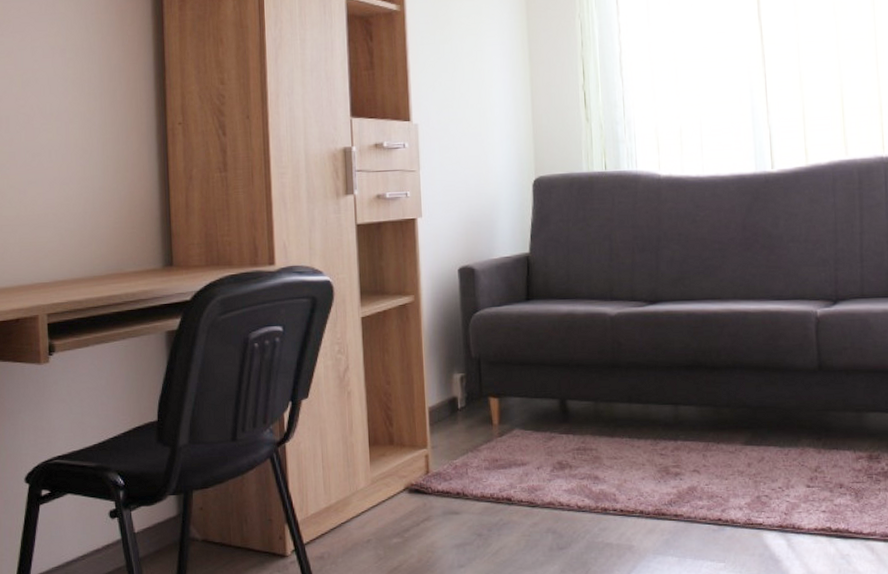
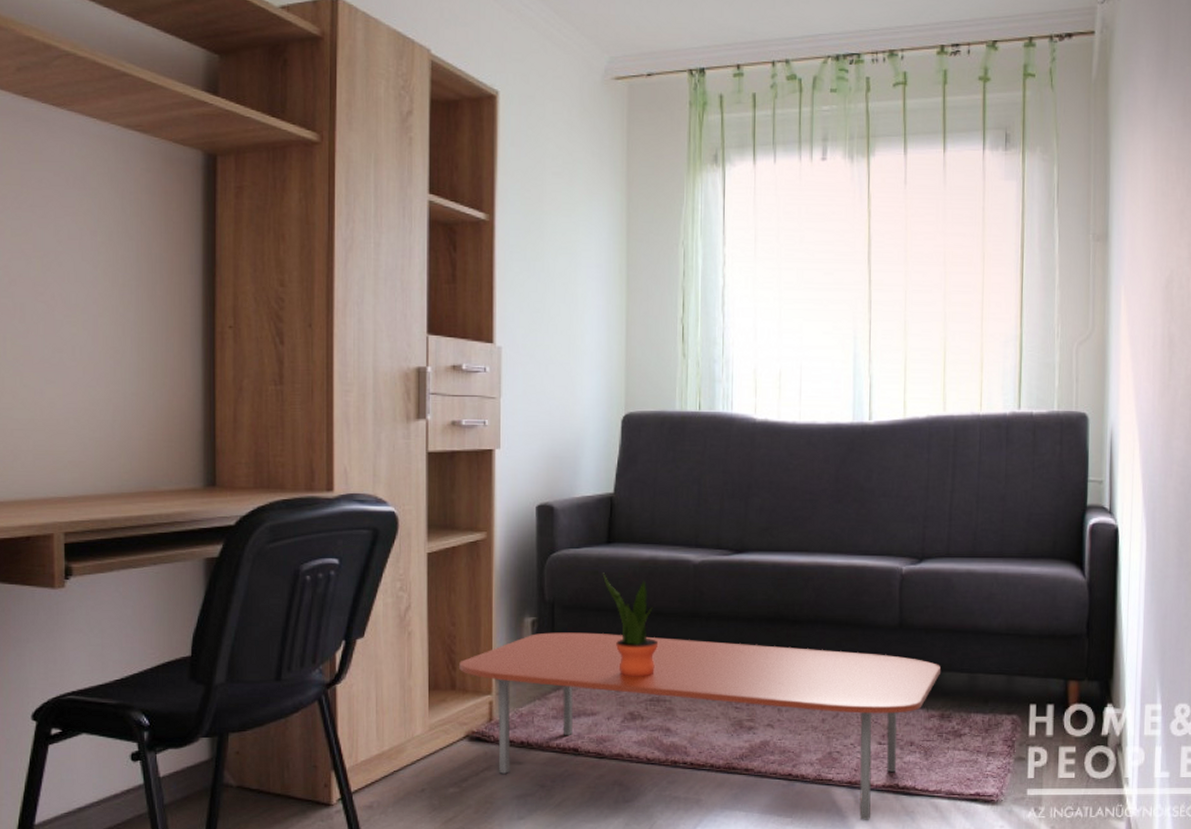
coffee table: none [396,386,865,565] -> present [459,632,940,821]
potted plant: none [523,328,581,428] -> present [602,573,658,677]

